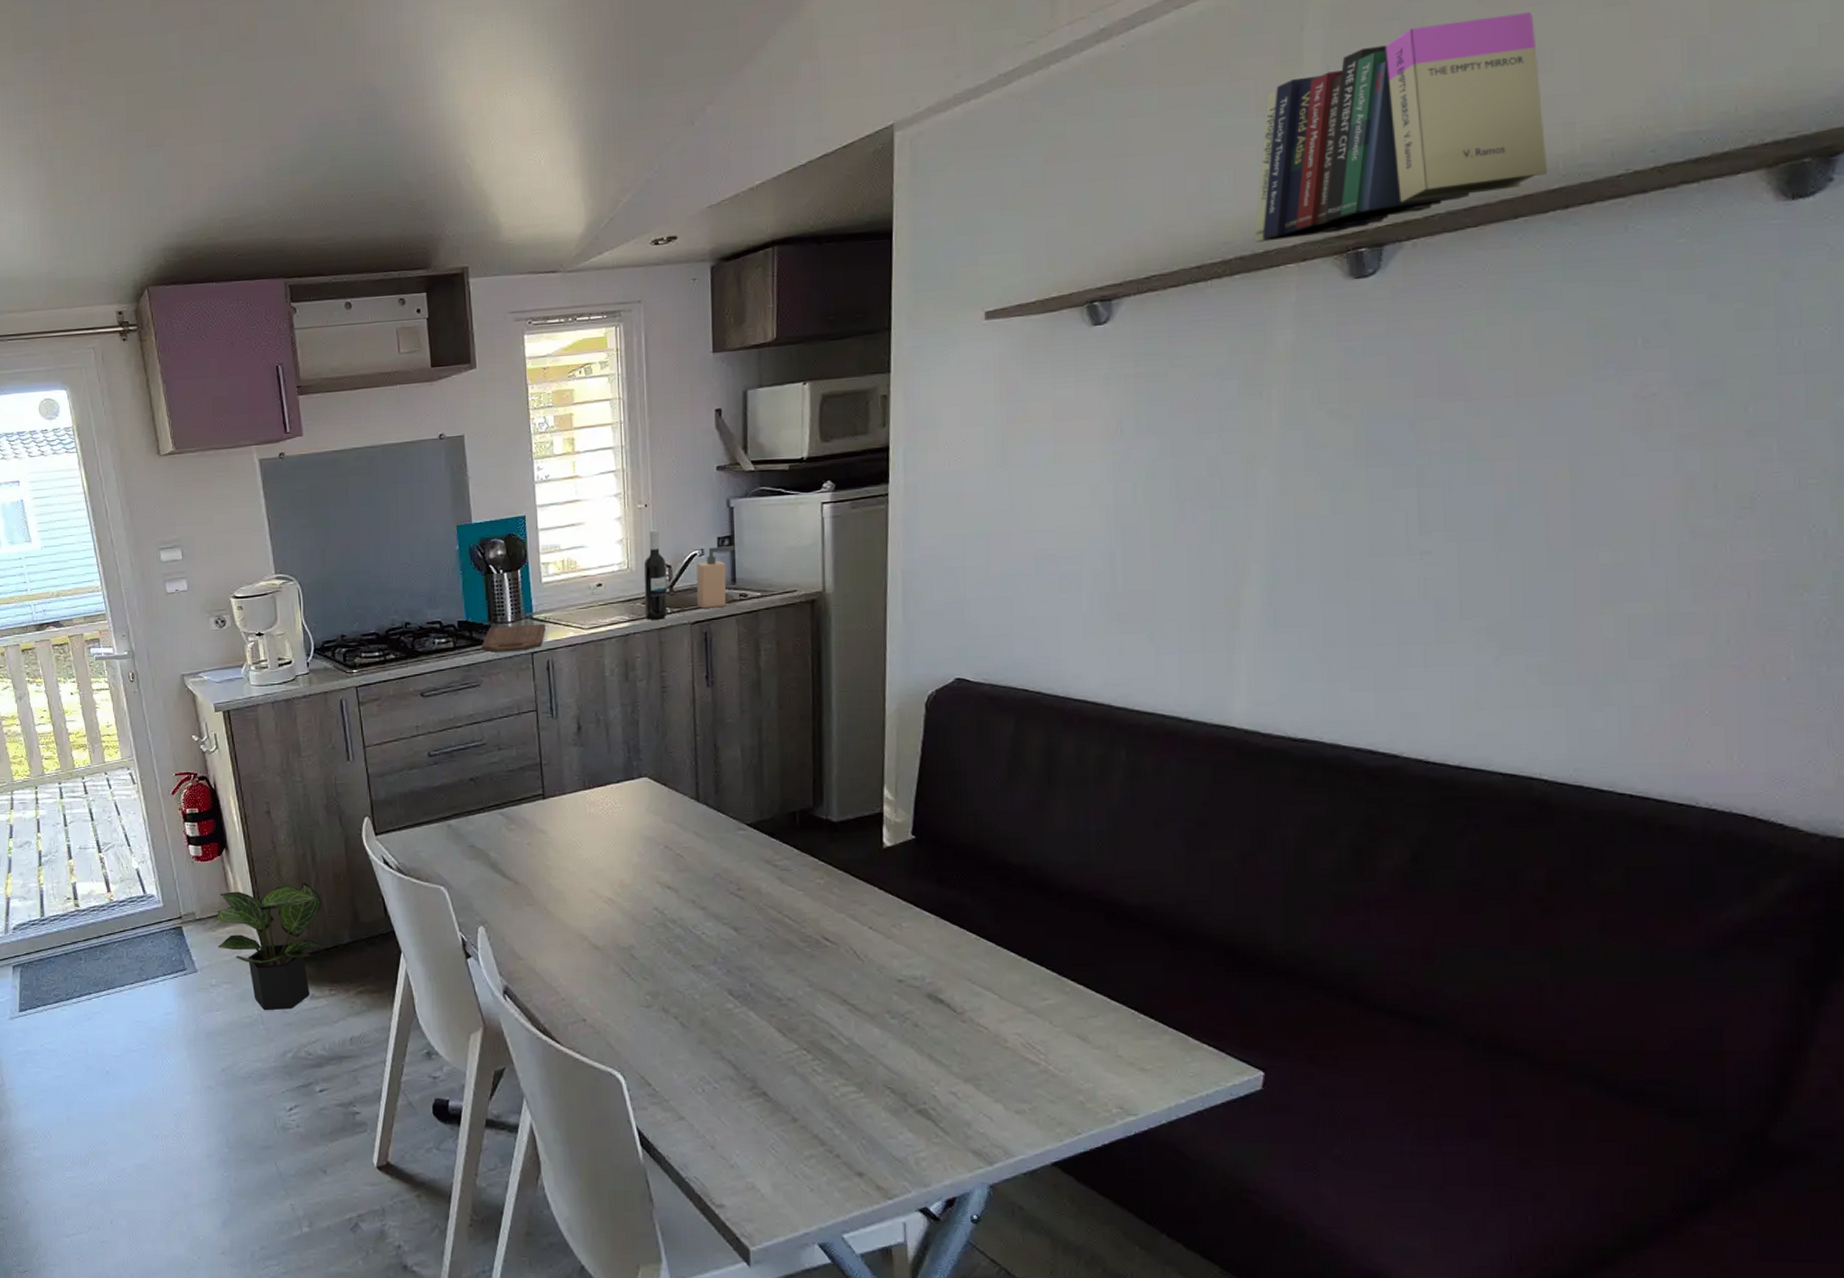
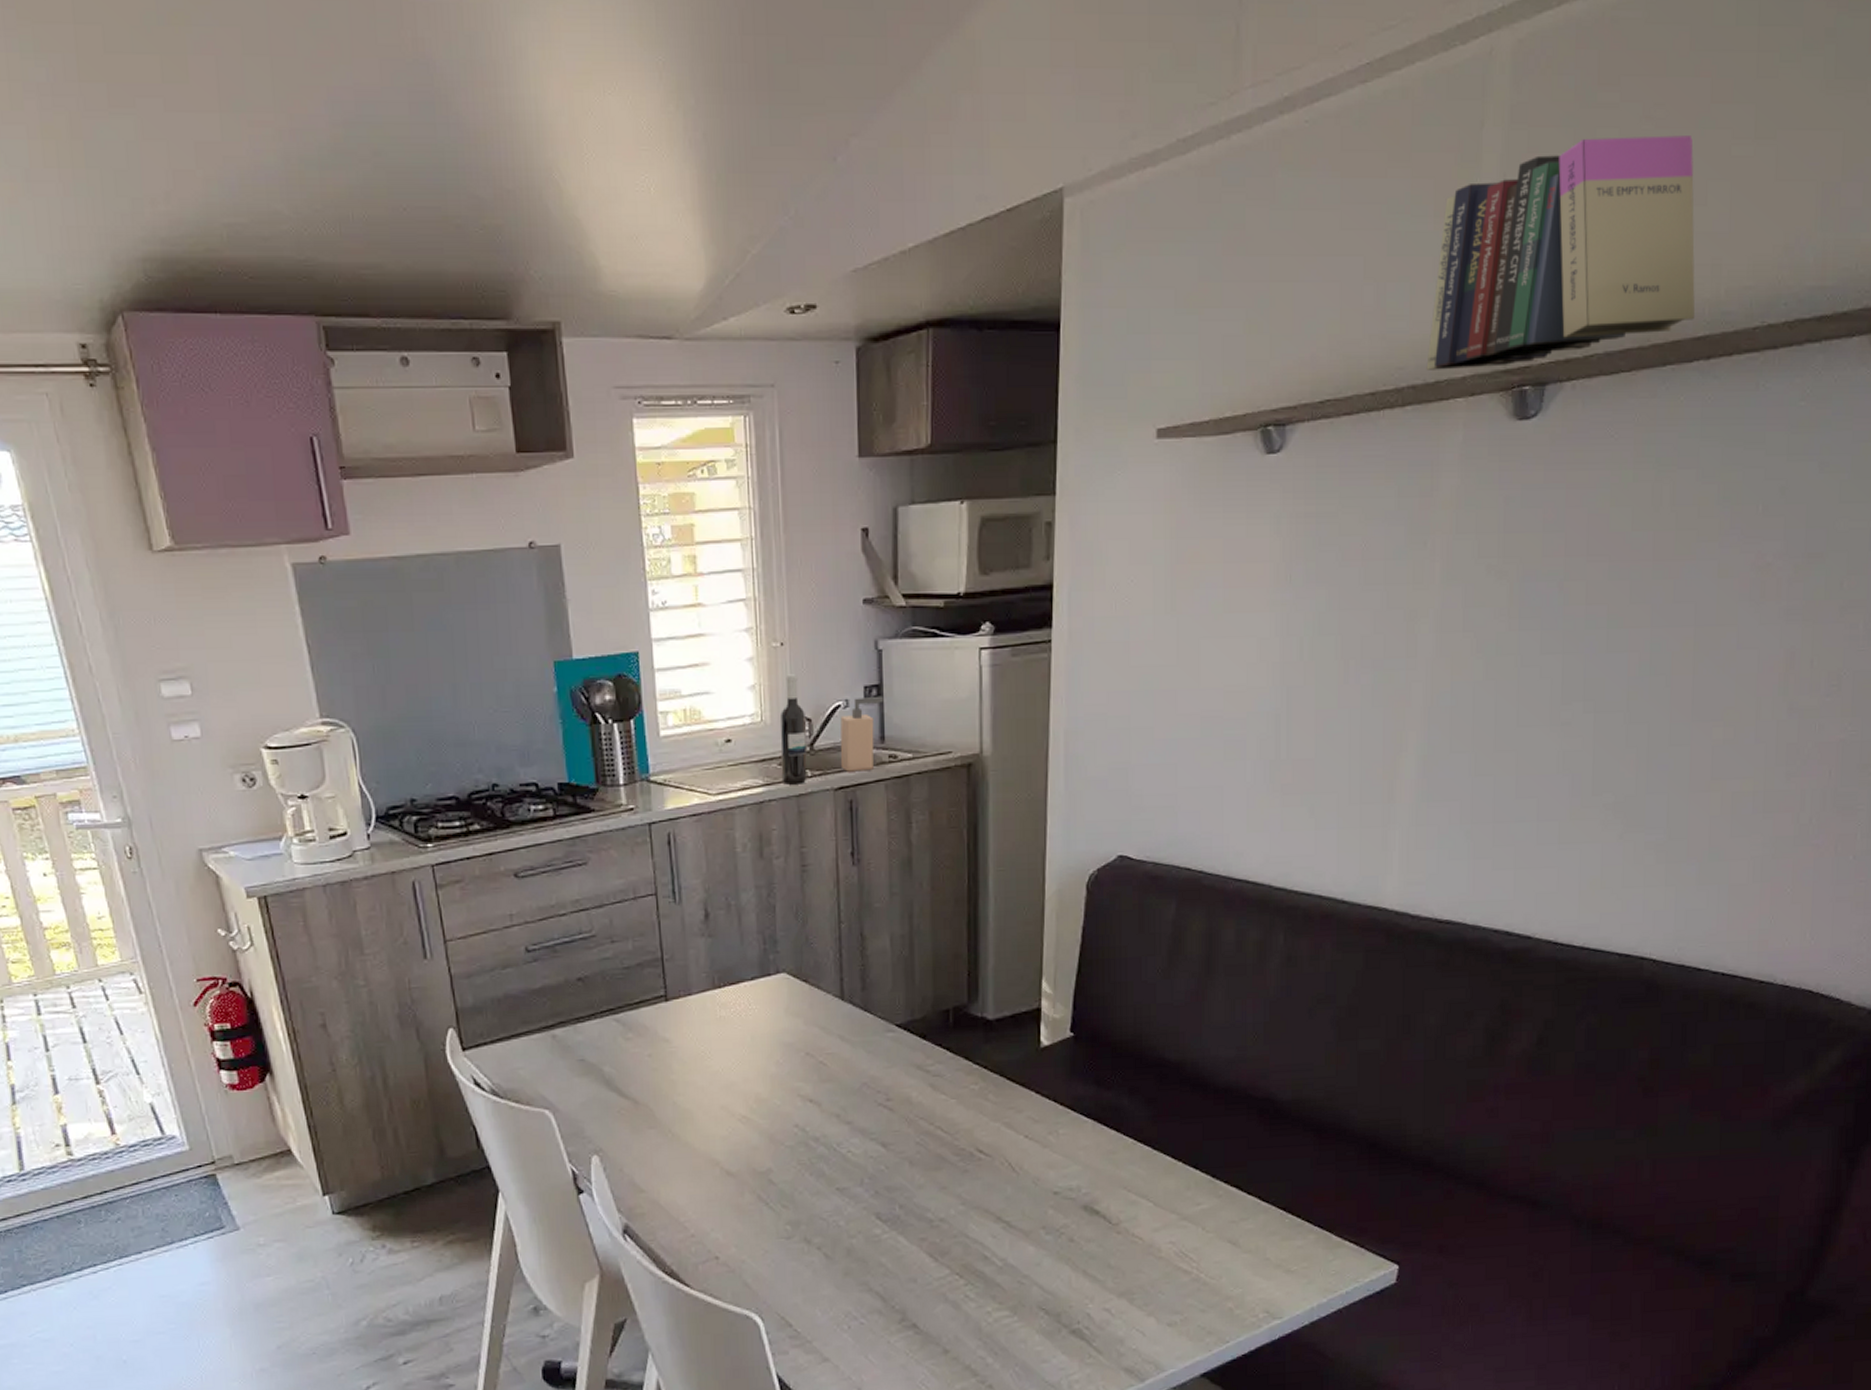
potted plant: present [215,883,322,1011] -> none [260,1113,399,1272]
cutting board: present [481,623,546,652] -> none [587,787,665,822]

